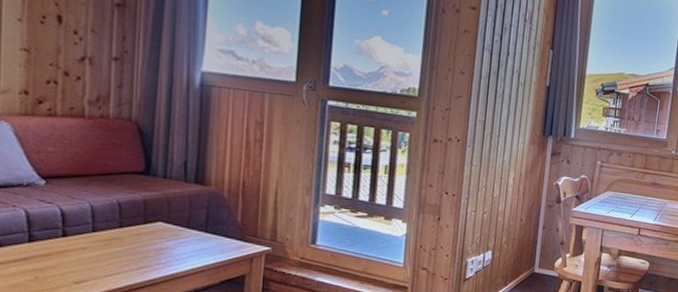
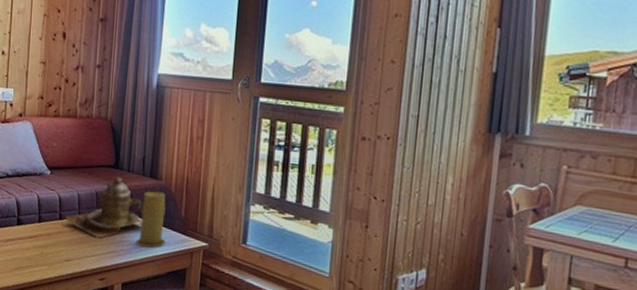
teapot: none [71,184,187,253] -> present [65,176,144,238]
candle: none [176,198,218,258] -> present [135,191,166,248]

